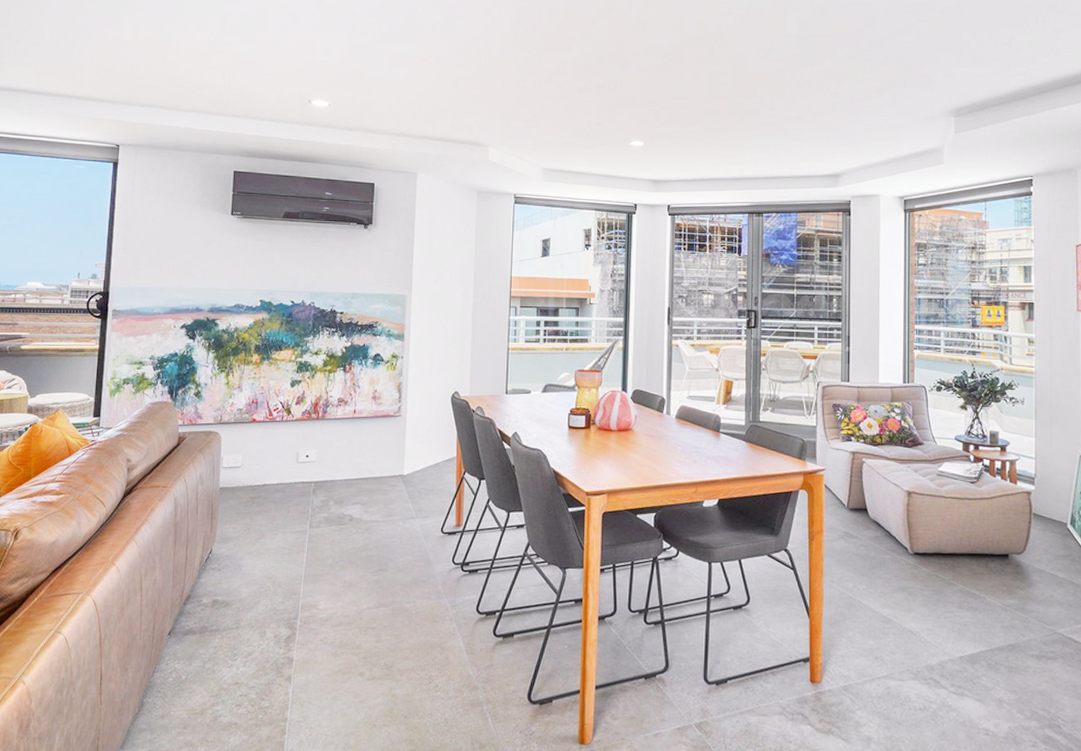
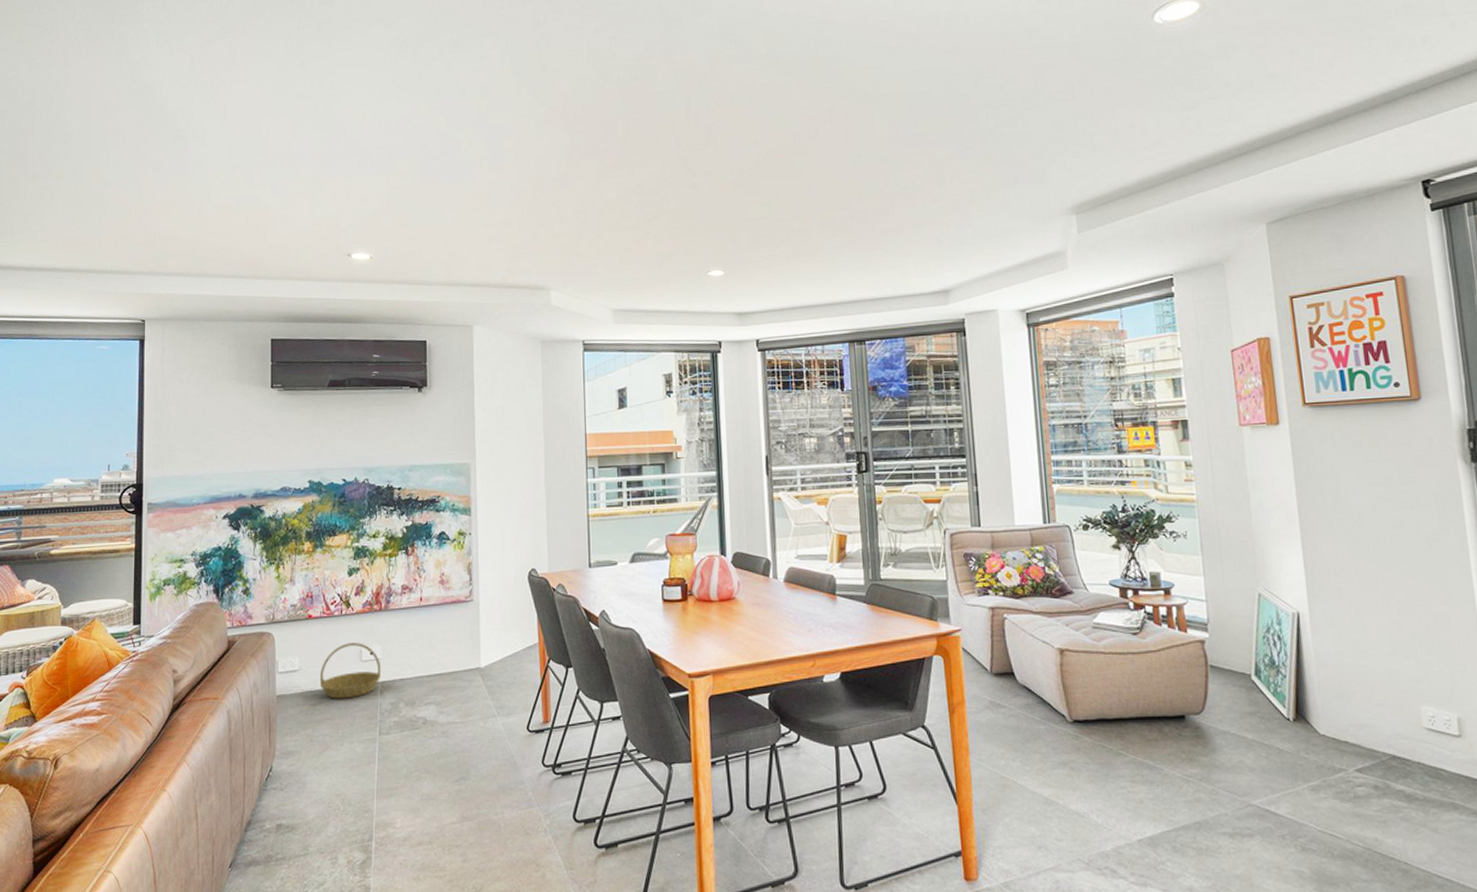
basket: none [259,446,315,495] -> present [319,643,382,699]

